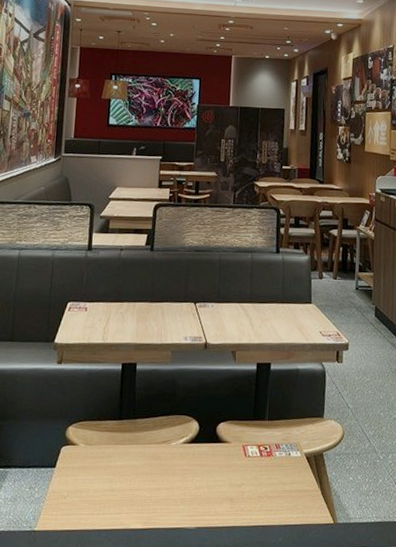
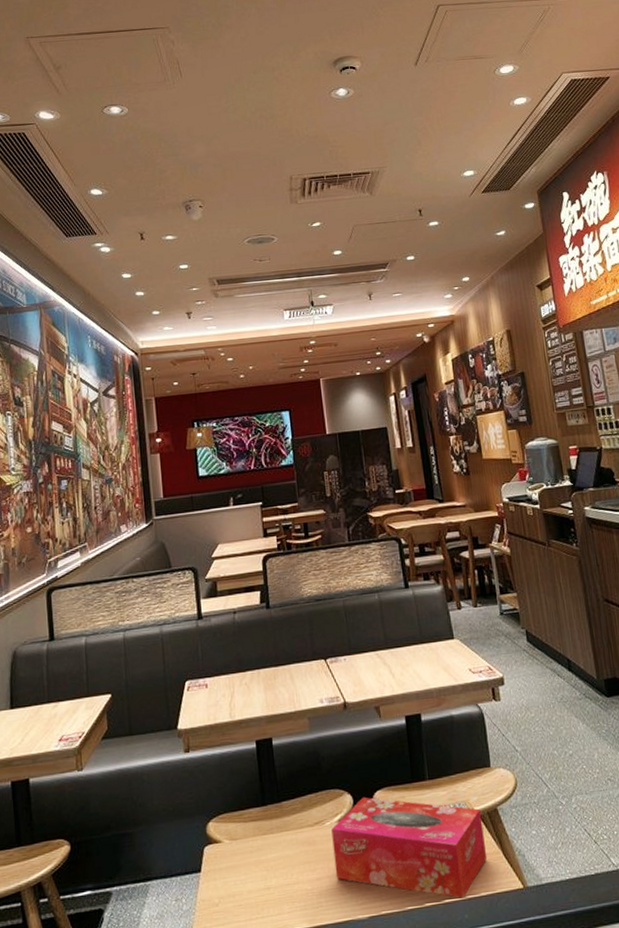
tissue box: none [173,426,309,524] -> present [331,796,488,898]

